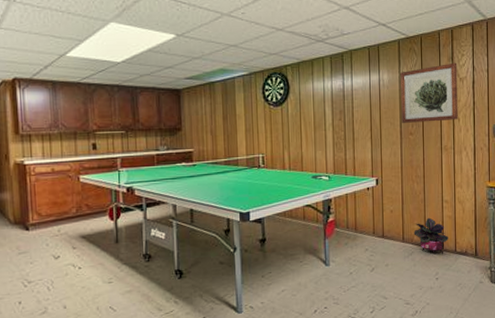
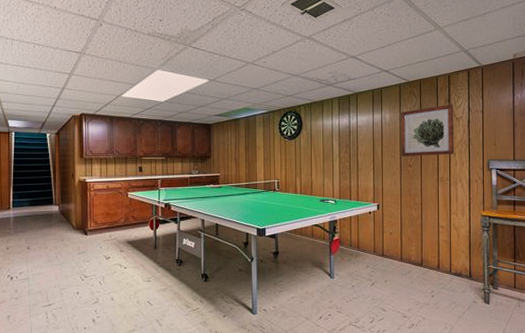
potted plant: present [414,217,448,254] -> none [411,240,444,274]

